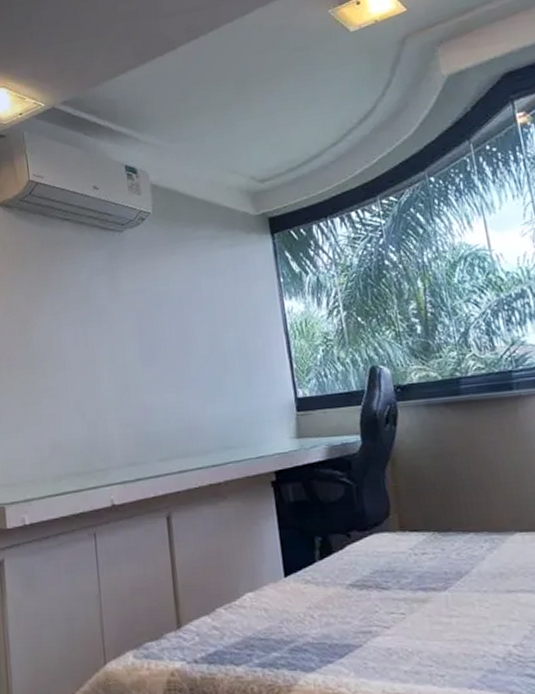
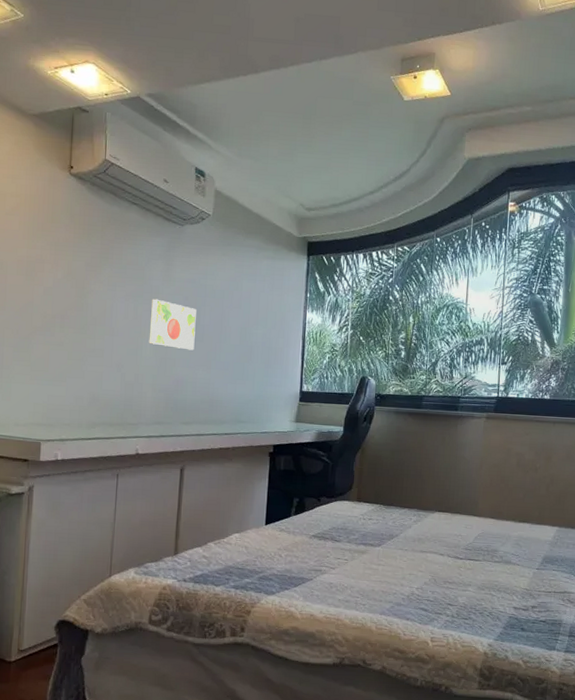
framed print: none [101,319,158,373] -> present [149,299,197,350]

